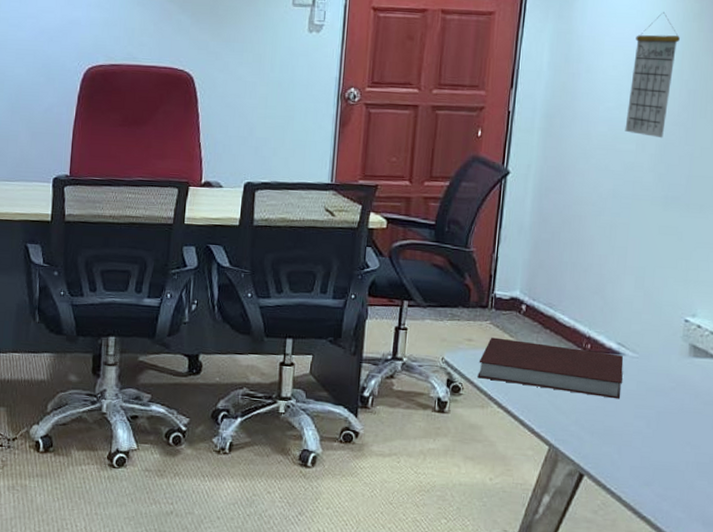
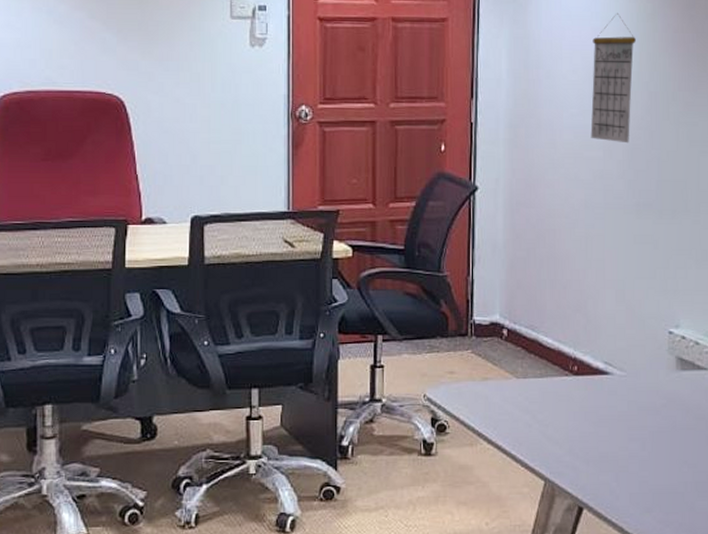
notebook: present [477,337,624,399] -> none [463,367,613,422]

